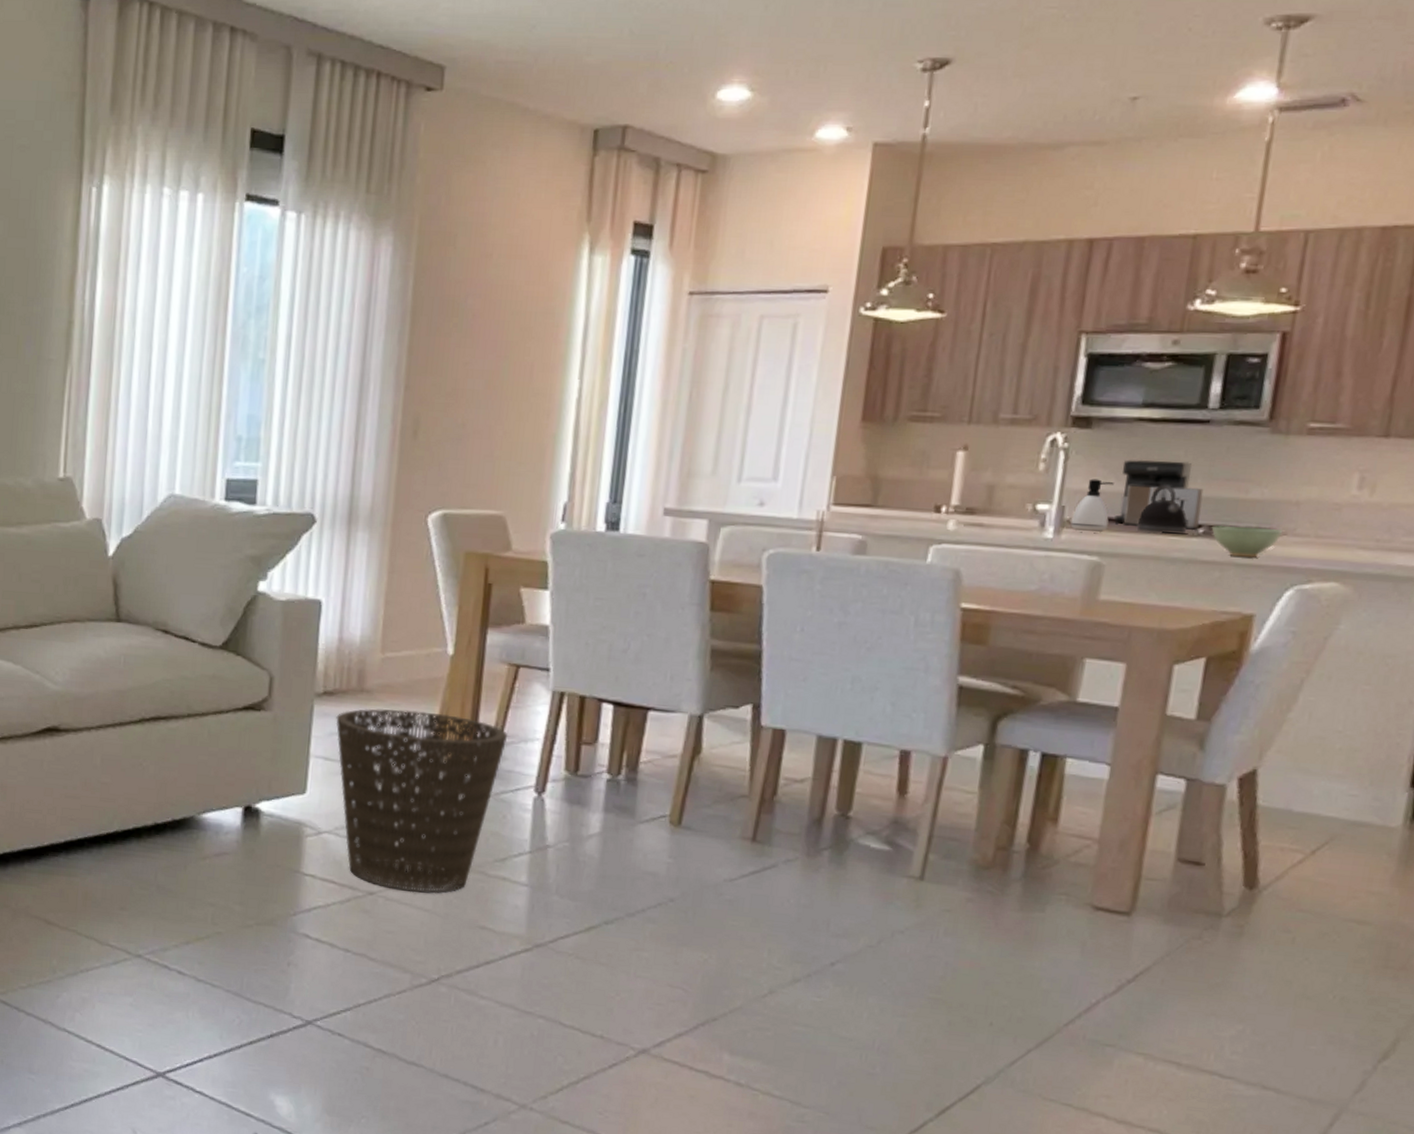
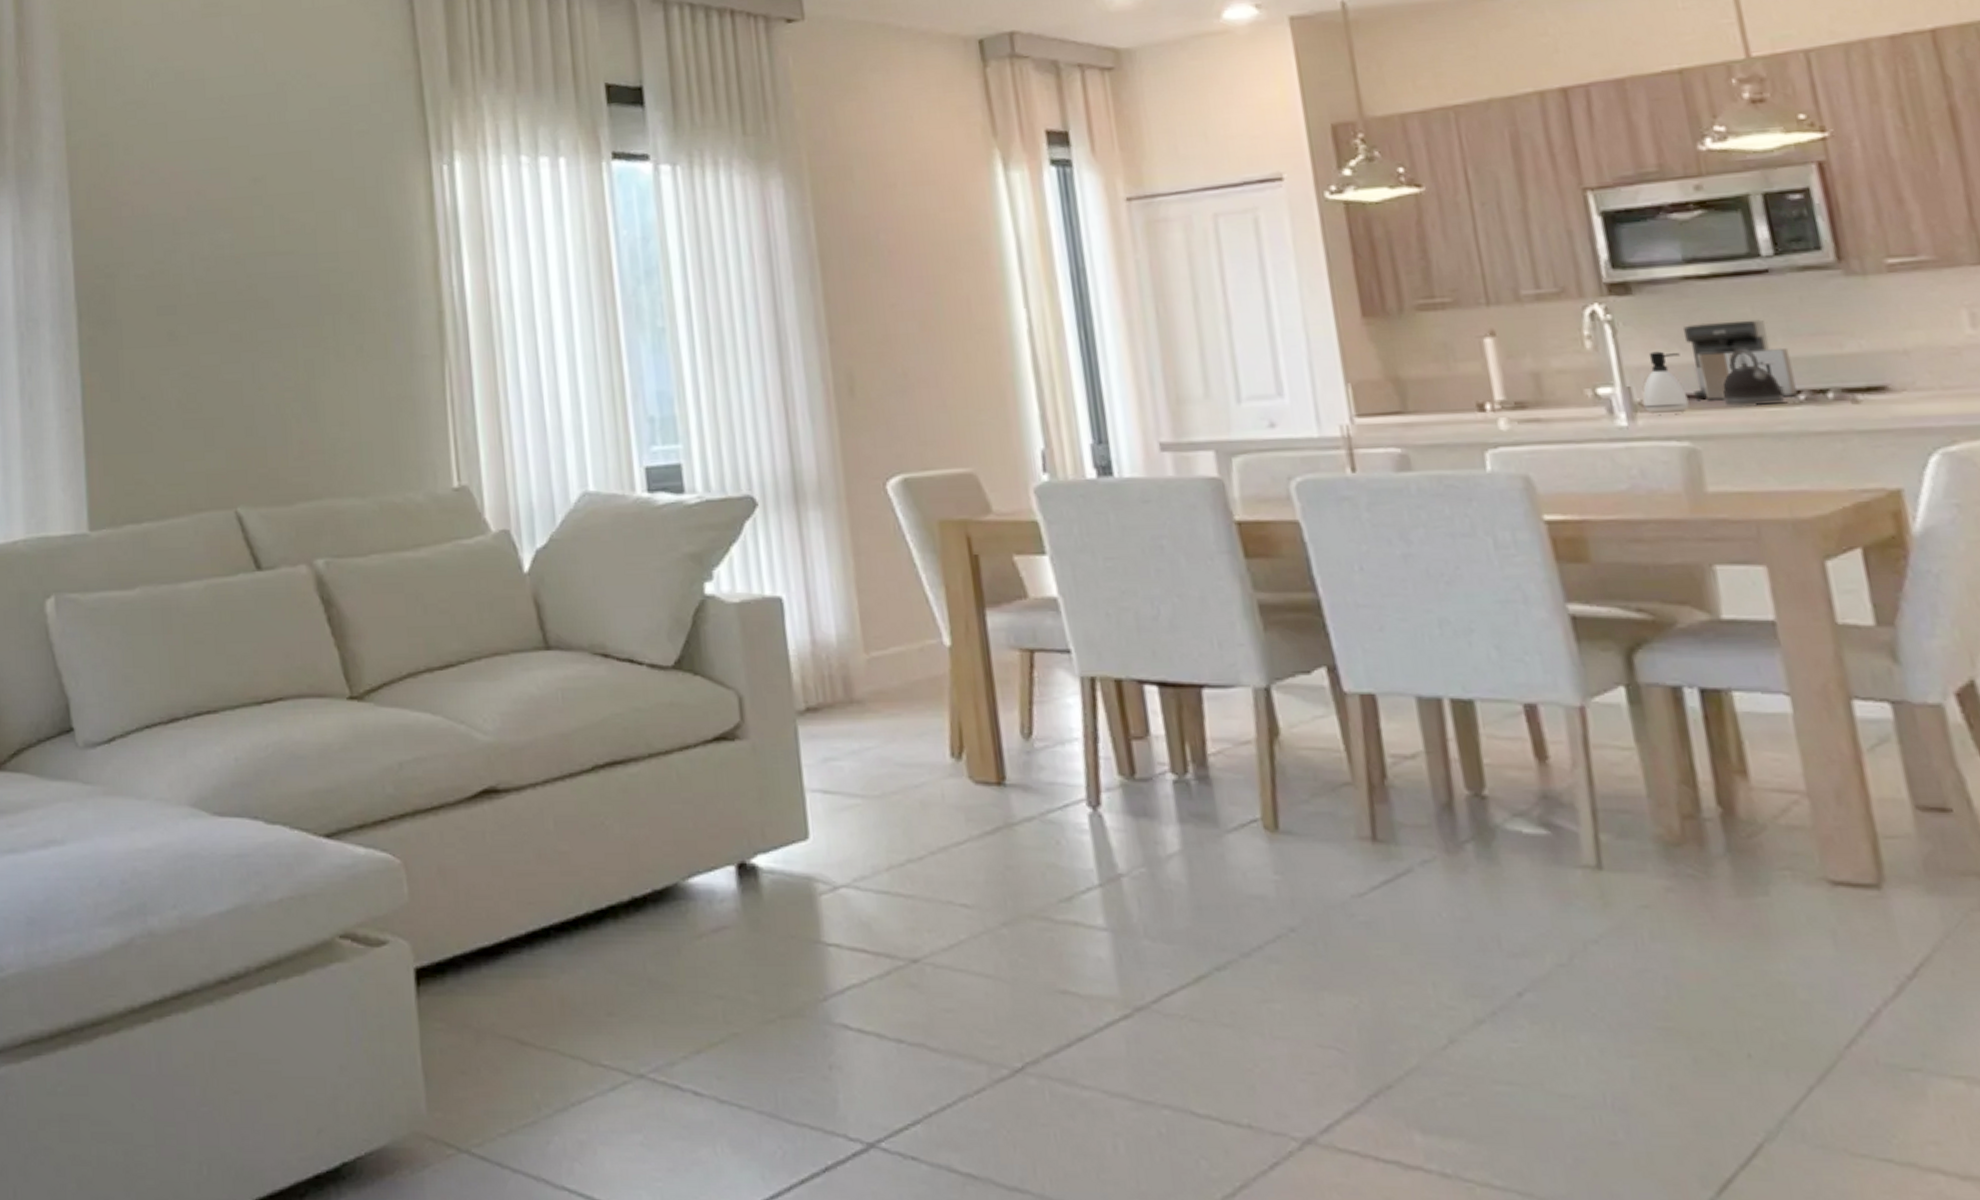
basket: present [335,709,508,894] -> none [827,719,1040,955]
bowl: present [1211,526,1283,558] -> none [1813,385,1902,423]

